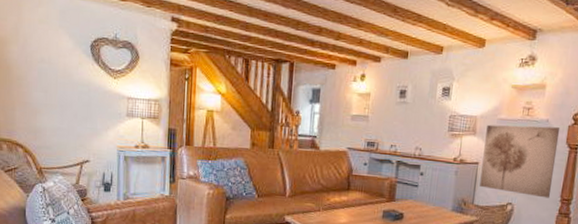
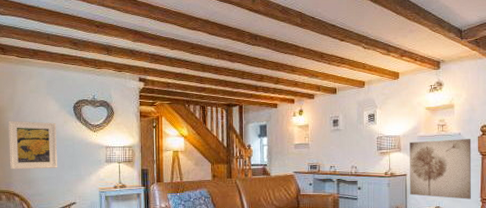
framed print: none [11,55,70,118] -> present [8,120,58,170]

